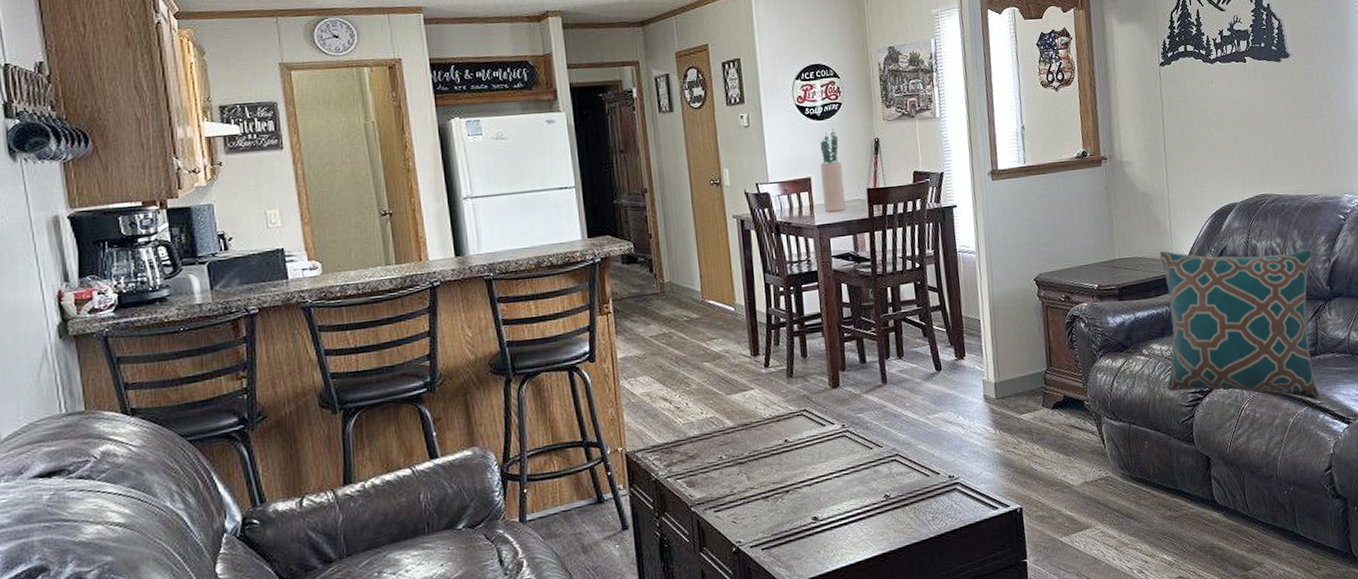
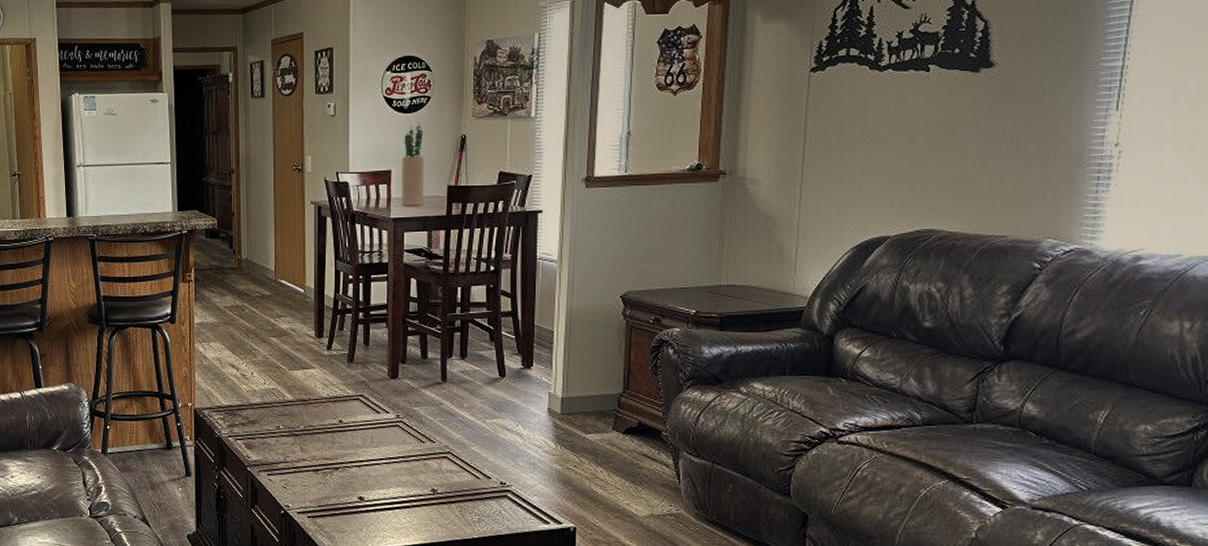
pillow: present [1159,249,1320,401] -> none [764,282,987,475]

